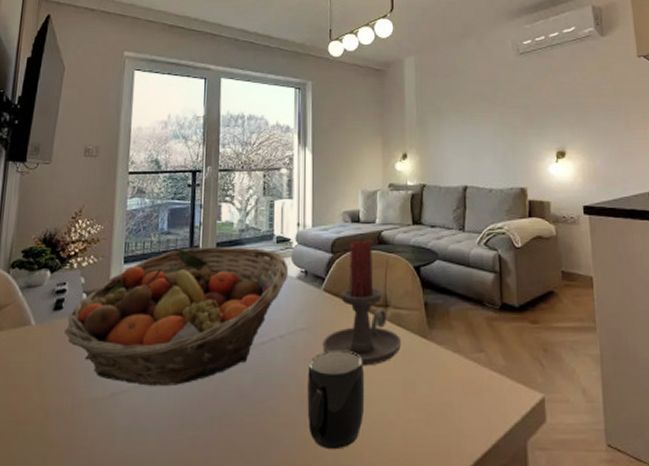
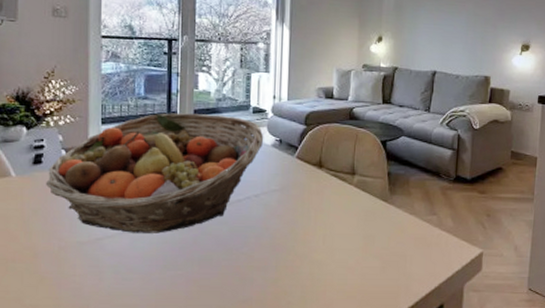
mug: present [307,350,365,450] -> none [278,209,331,288]
candle holder: present [322,239,402,367] -> none [294,114,365,223]

